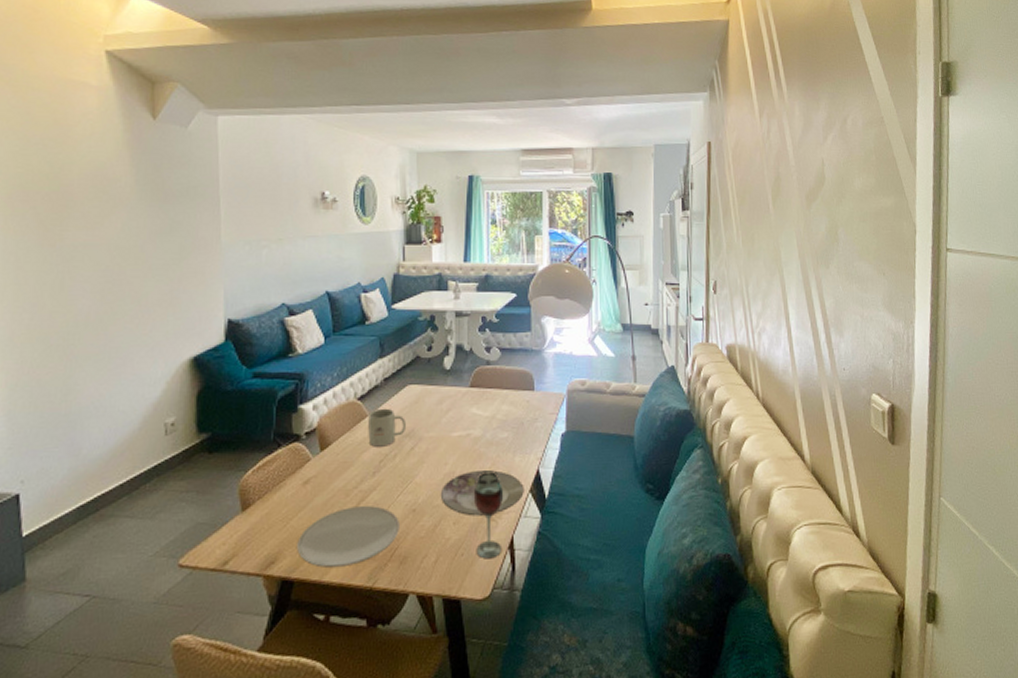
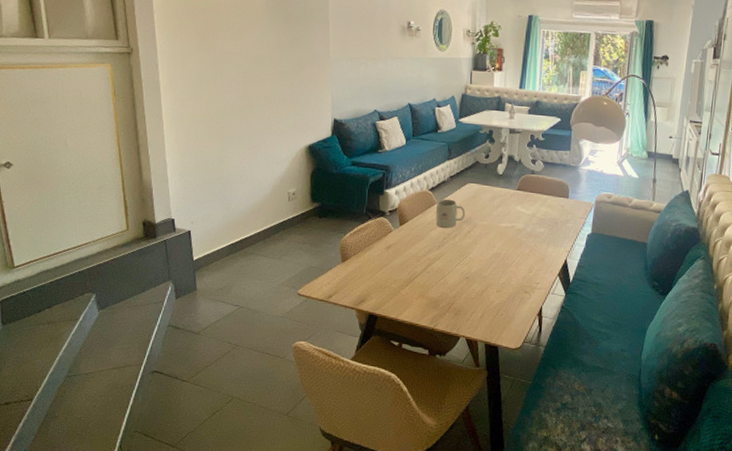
plate: present [297,506,399,569] -> none [380,269,456,312]
plate: present [440,470,524,516] -> none [488,254,554,289]
wineglass: present [473,470,504,559] -> none [512,255,538,321]

